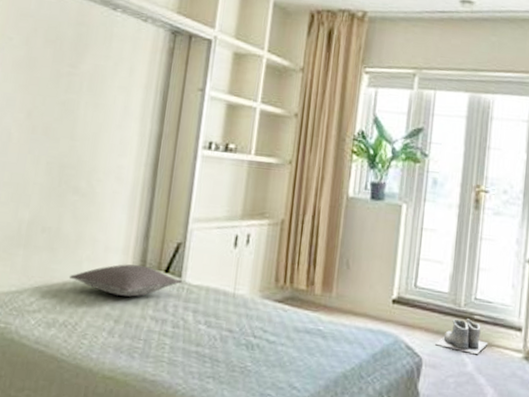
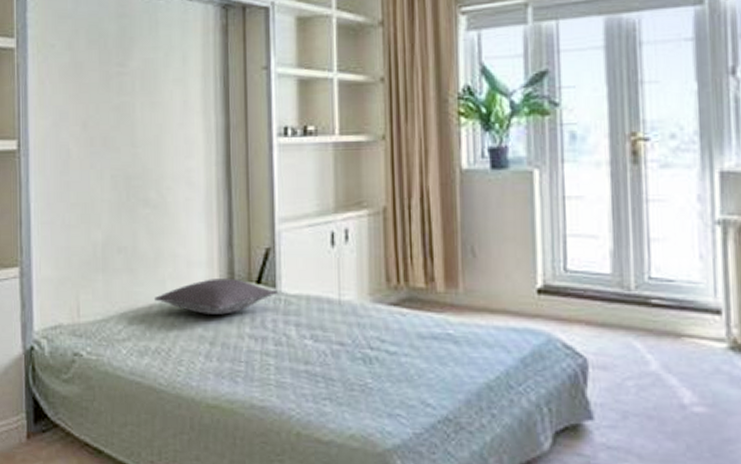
boots: present [435,318,488,354] -> none [602,304,676,348]

